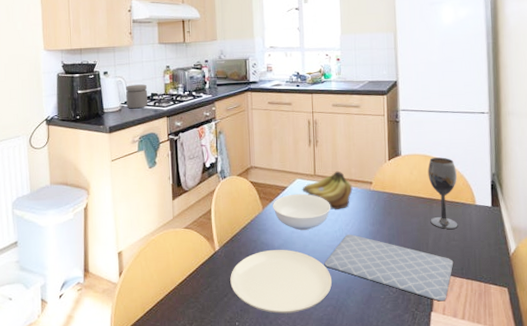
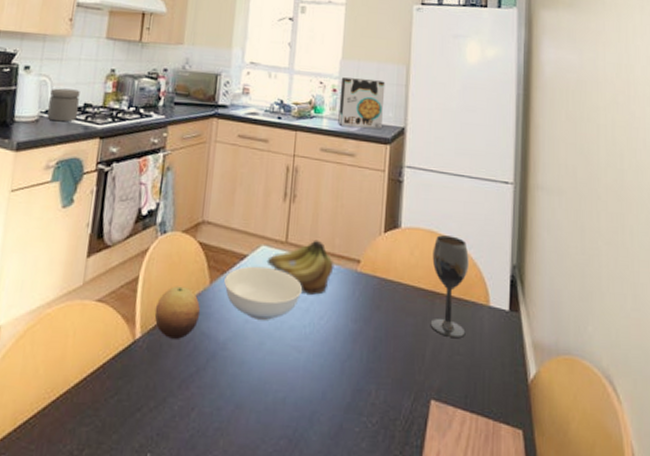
fruit: none [226,213,259,248] -> present [154,286,201,339]
plate: present [230,249,332,314] -> none [148,344,291,445]
placemat: present [324,234,454,302] -> none [283,332,456,443]
cereal box: none [342,47,379,86] -> present [338,77,385,130]

